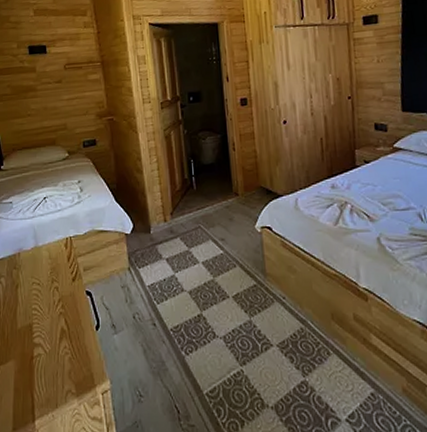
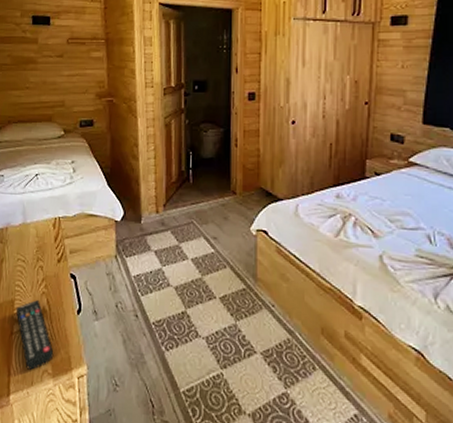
remote control: none [34,320,76,392] -> present [15,299,54,370]

